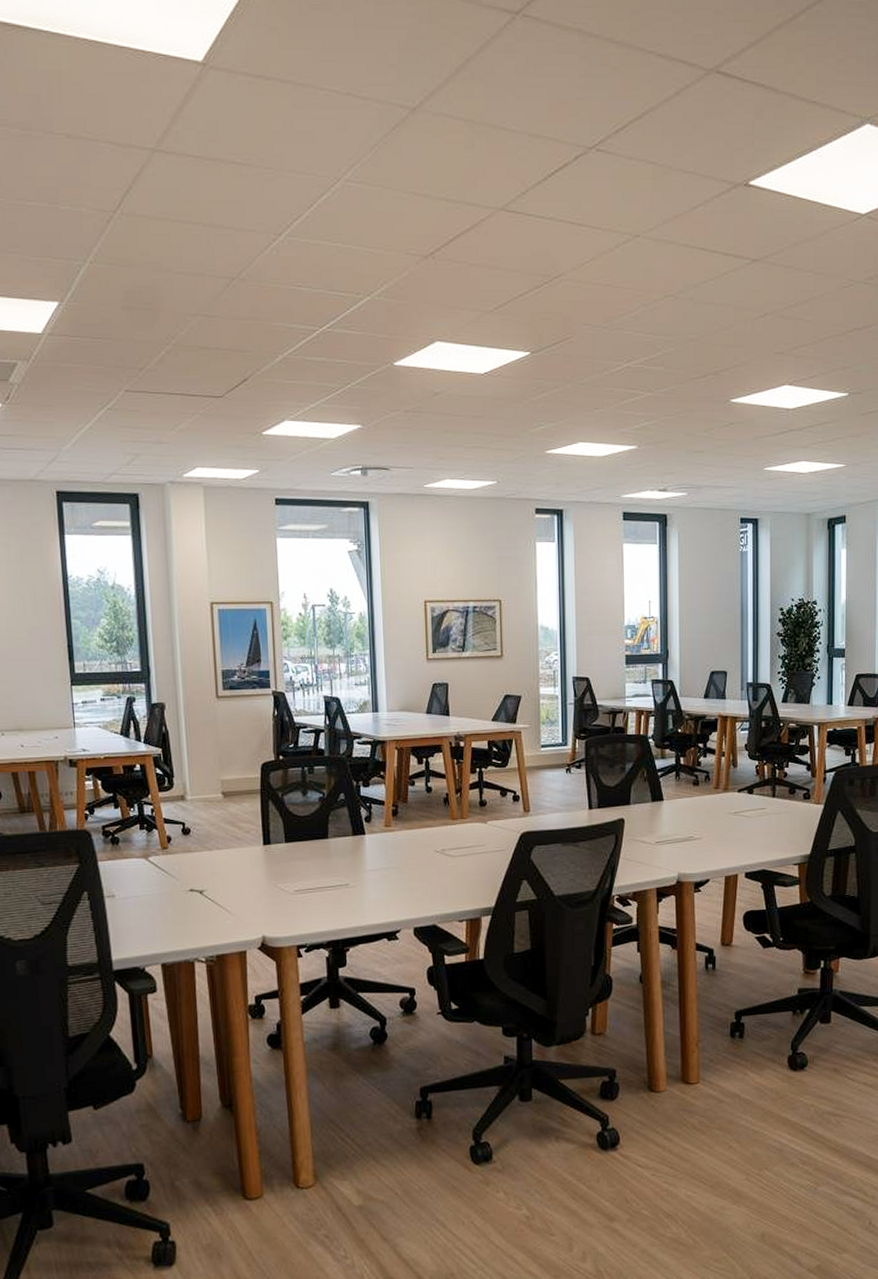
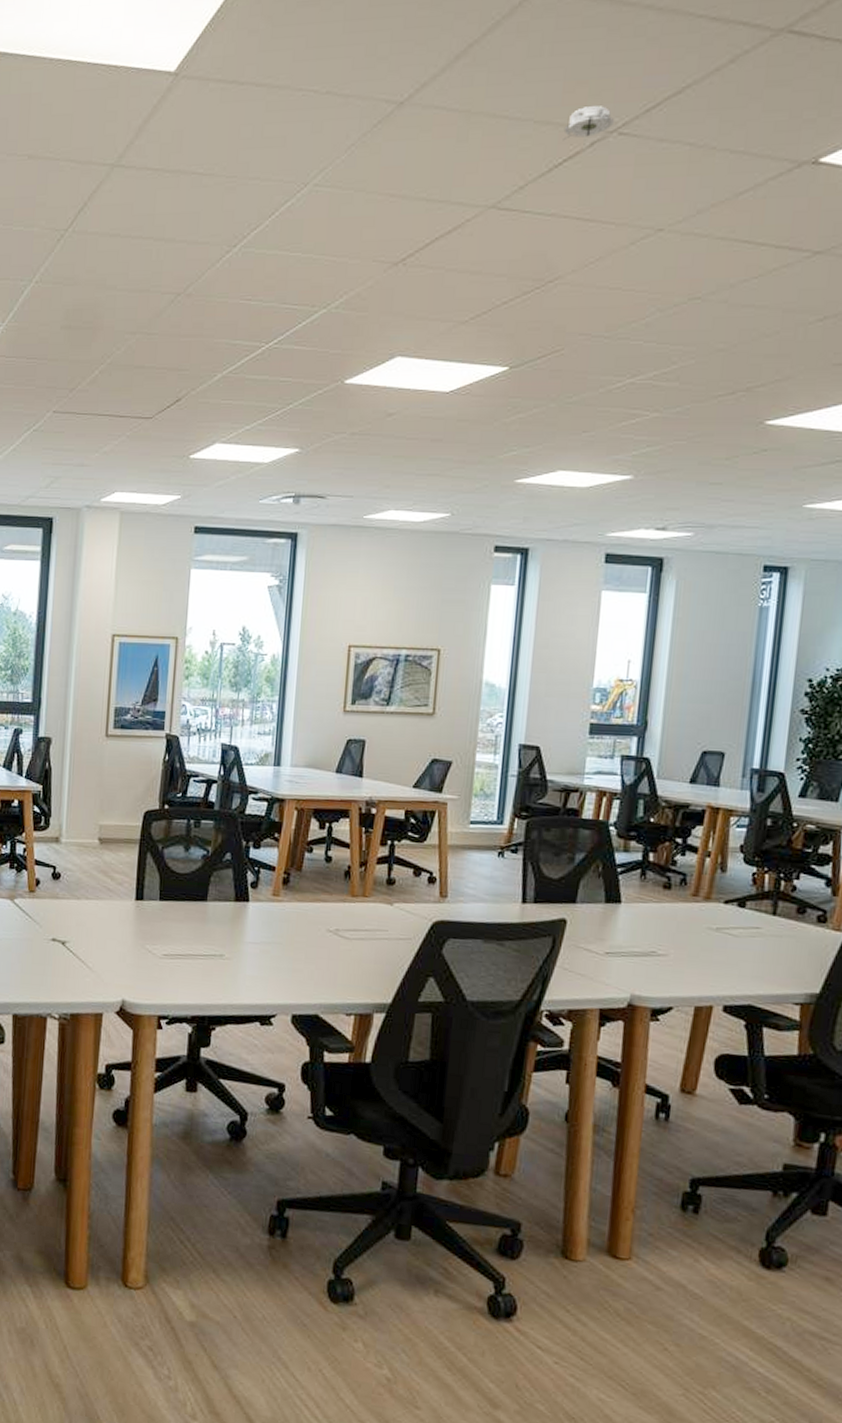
smoke detector: none [552,124,593,154] -> present [563,106,615,141]

